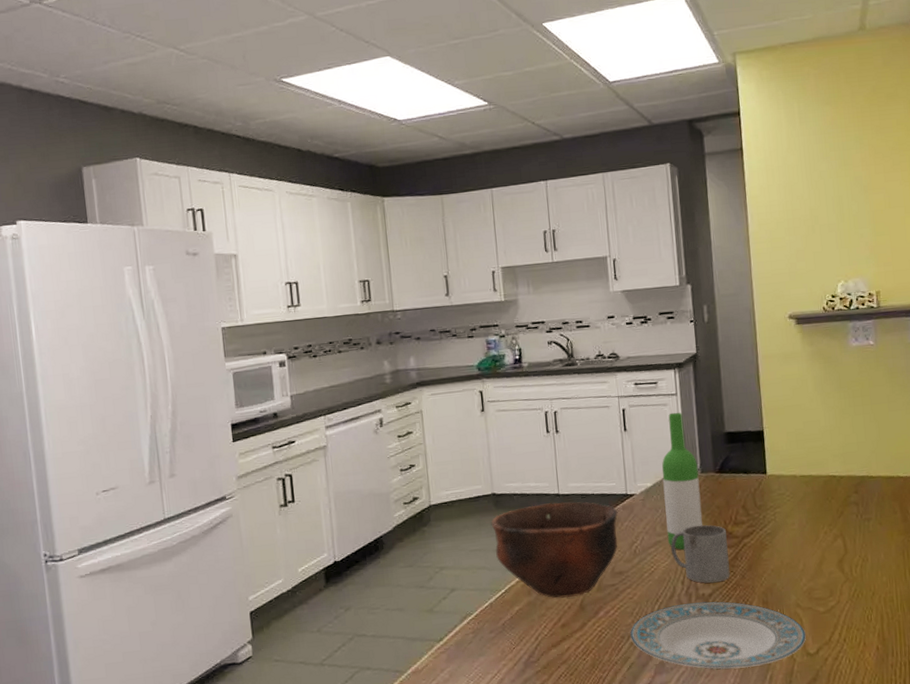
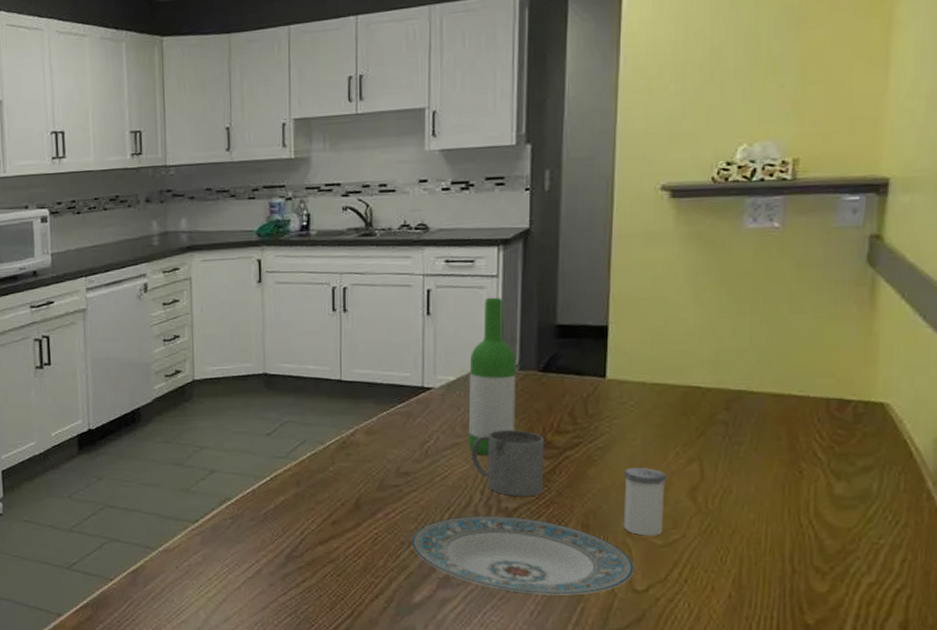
bowl: present [491,501,618,598] -> none [260,389,410,494]
salt shaker: none [789,547,823,606] -> present [623,468,667,536]

